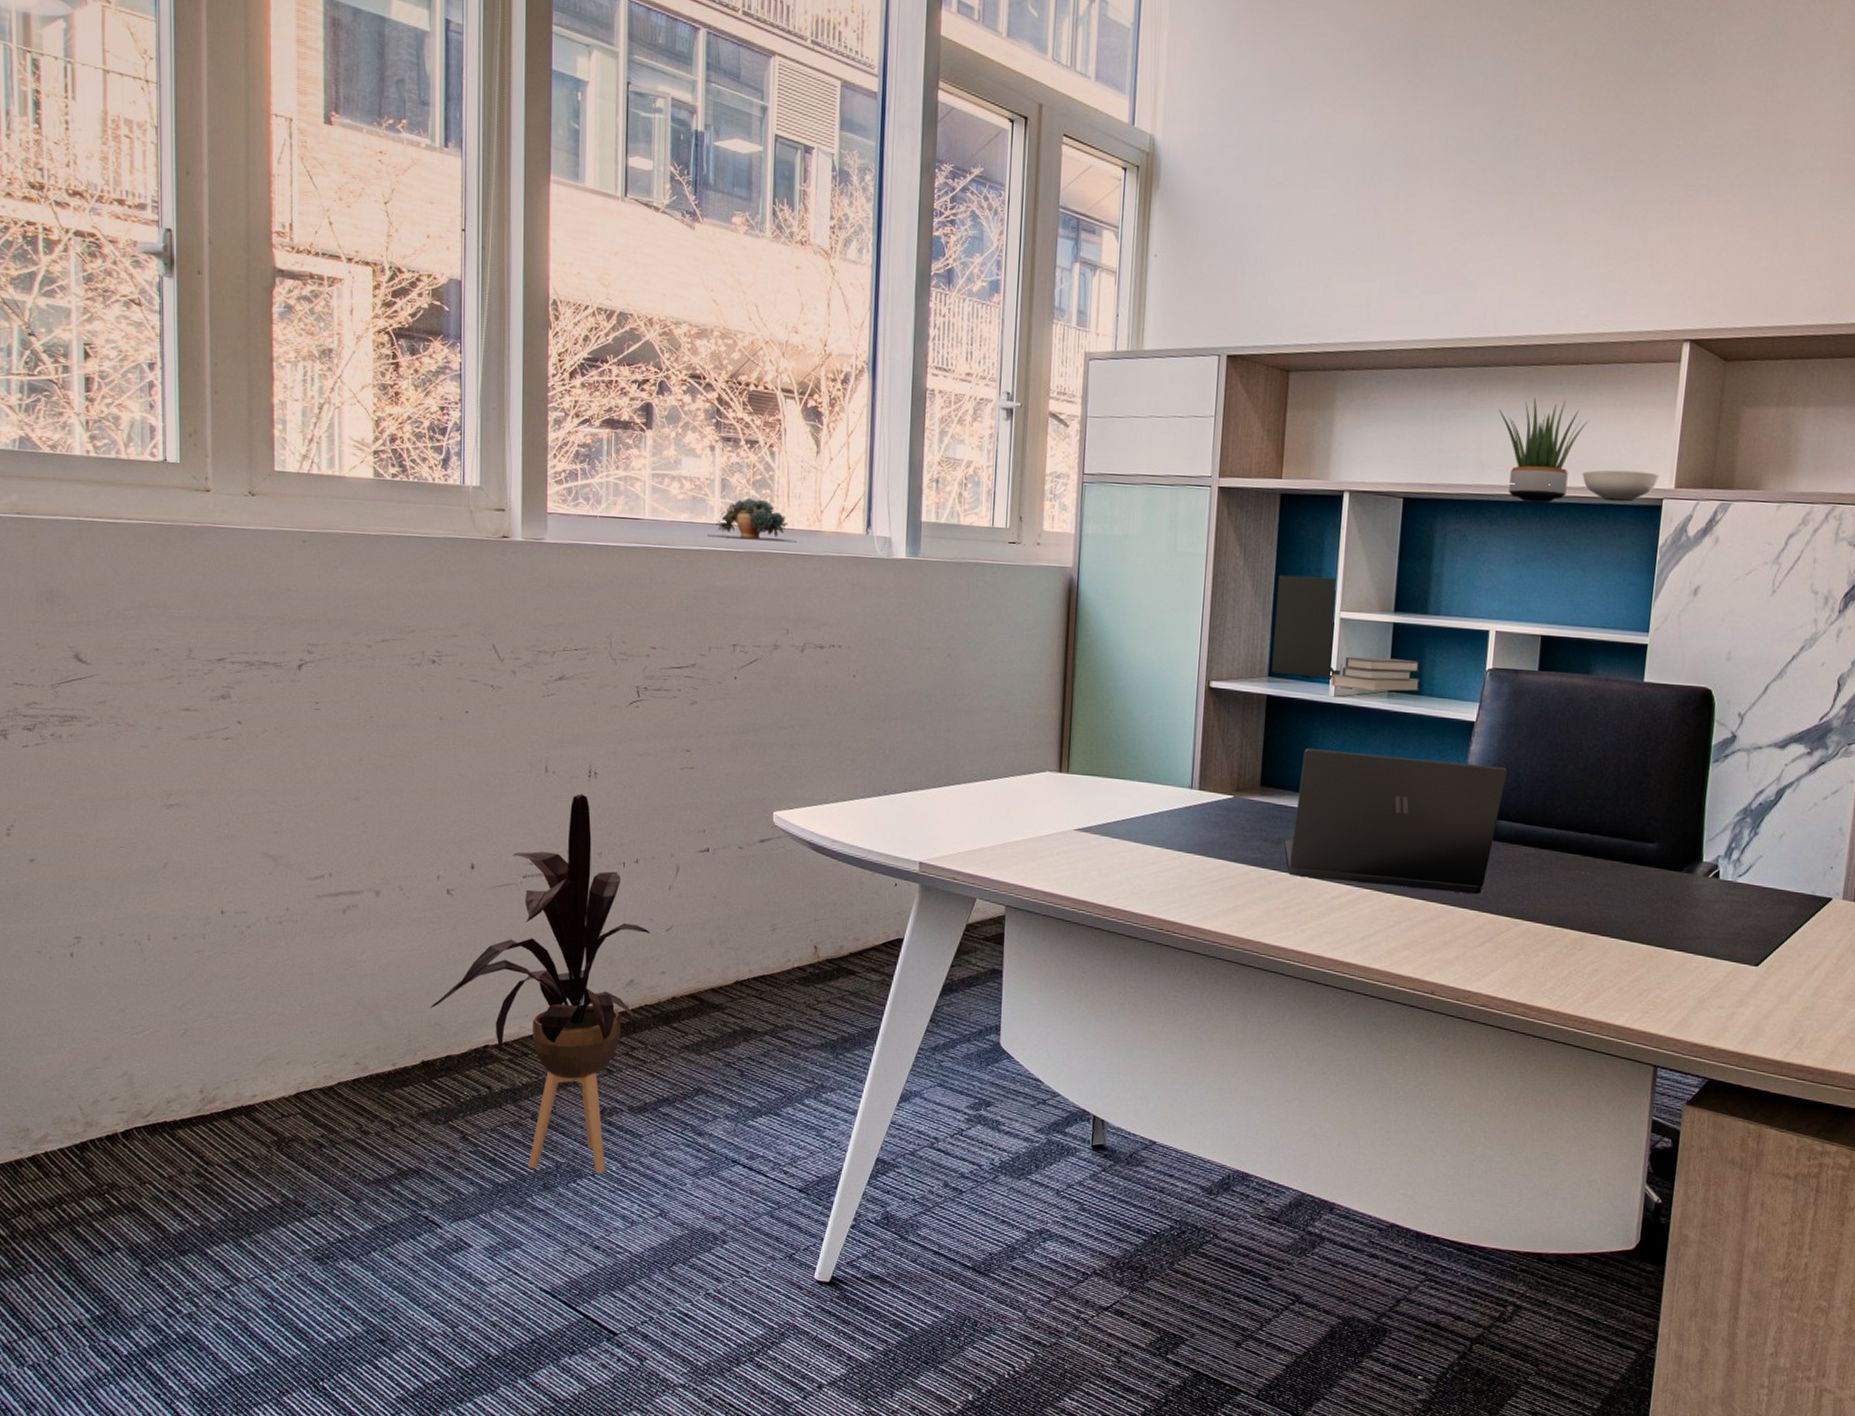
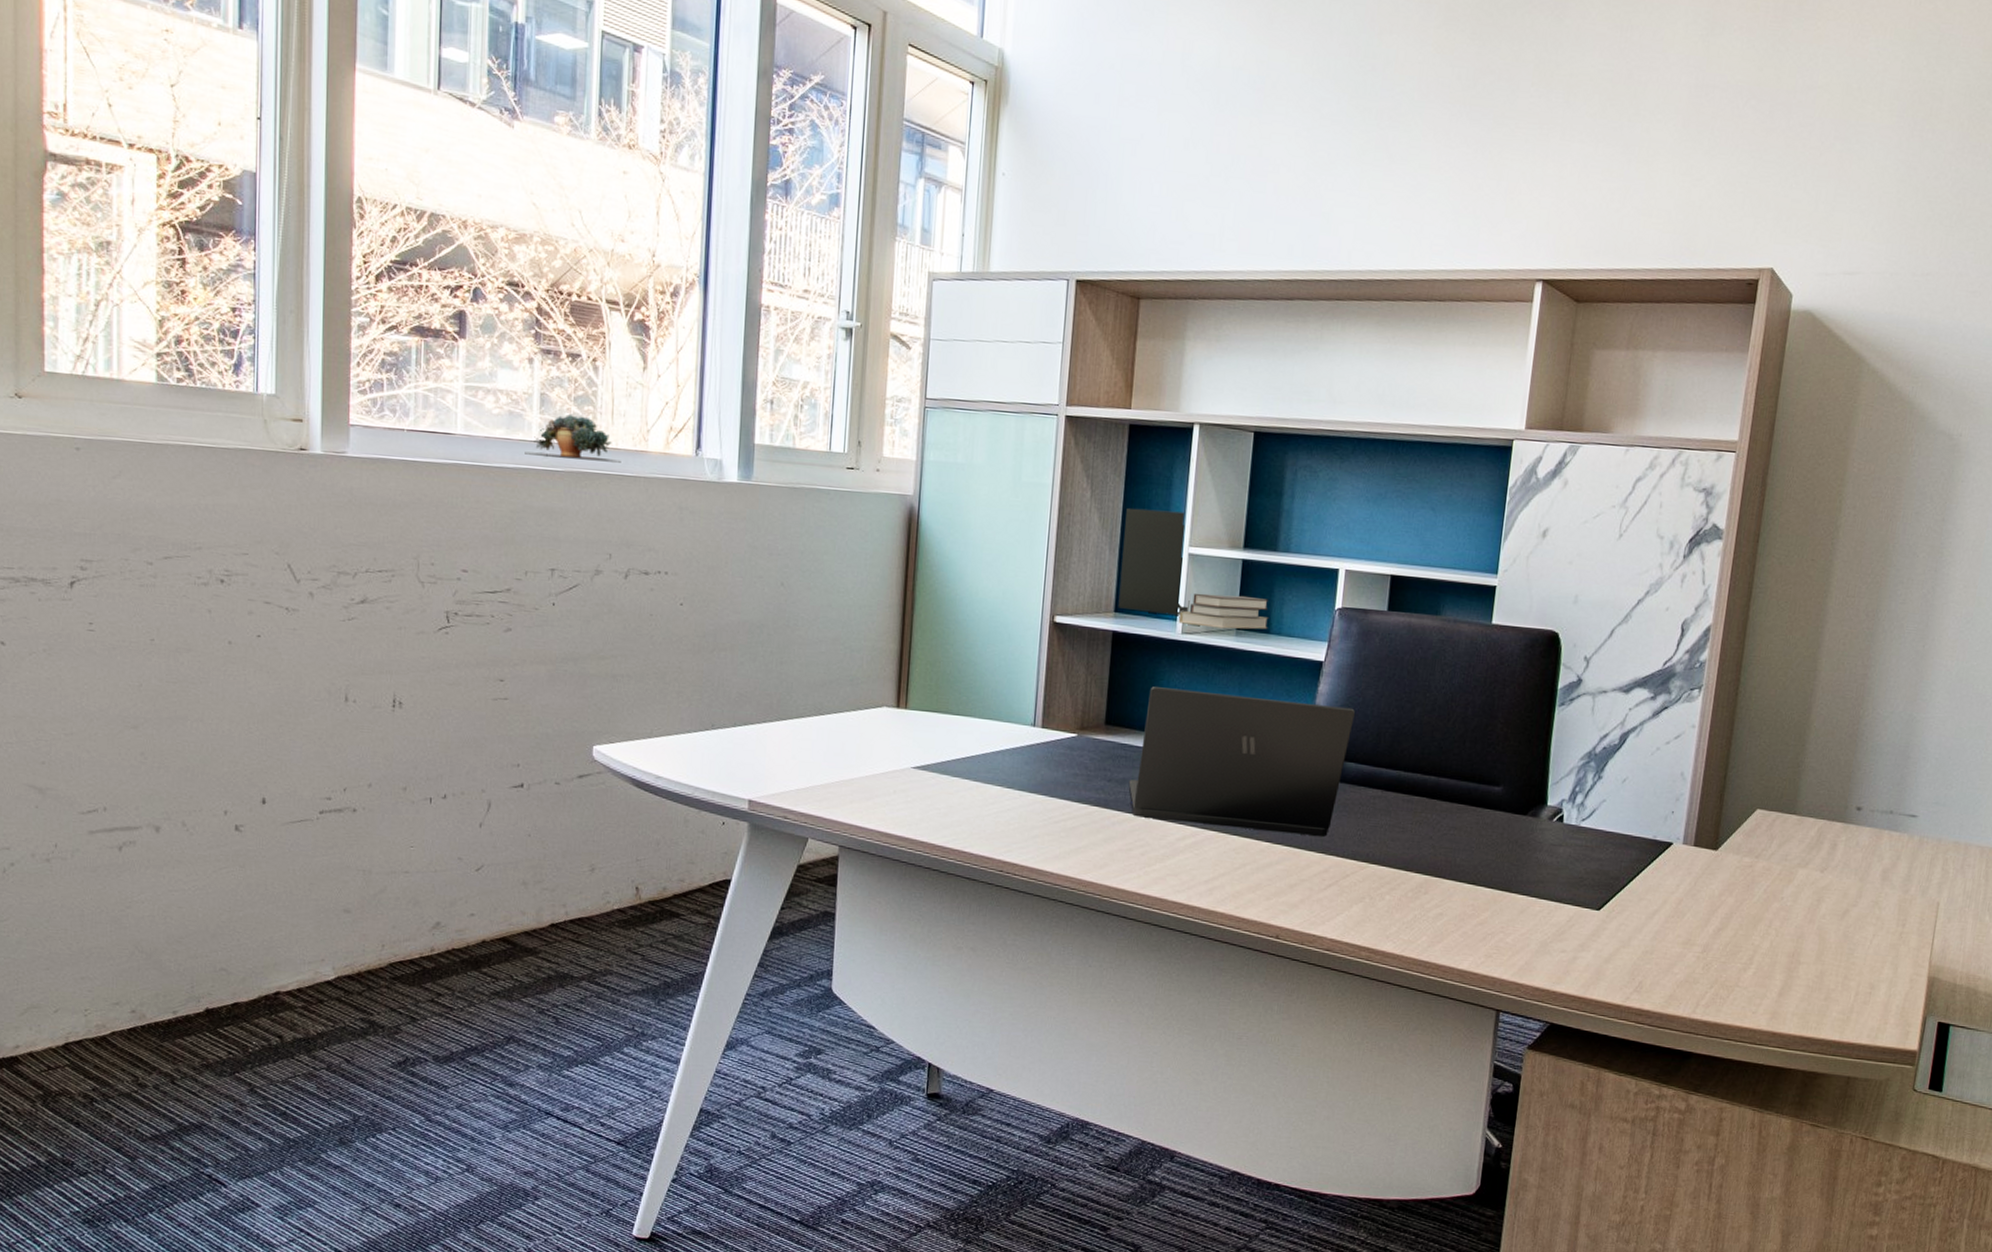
house plant: present [429,794,650,1174] -> none [215,724,459,1128]
potted plant: present [1498,397,1589,504] -> none [1351,333,1441,441]
bowl: present [1582,470,1660,502] -> none [1434,409,1511,442]

